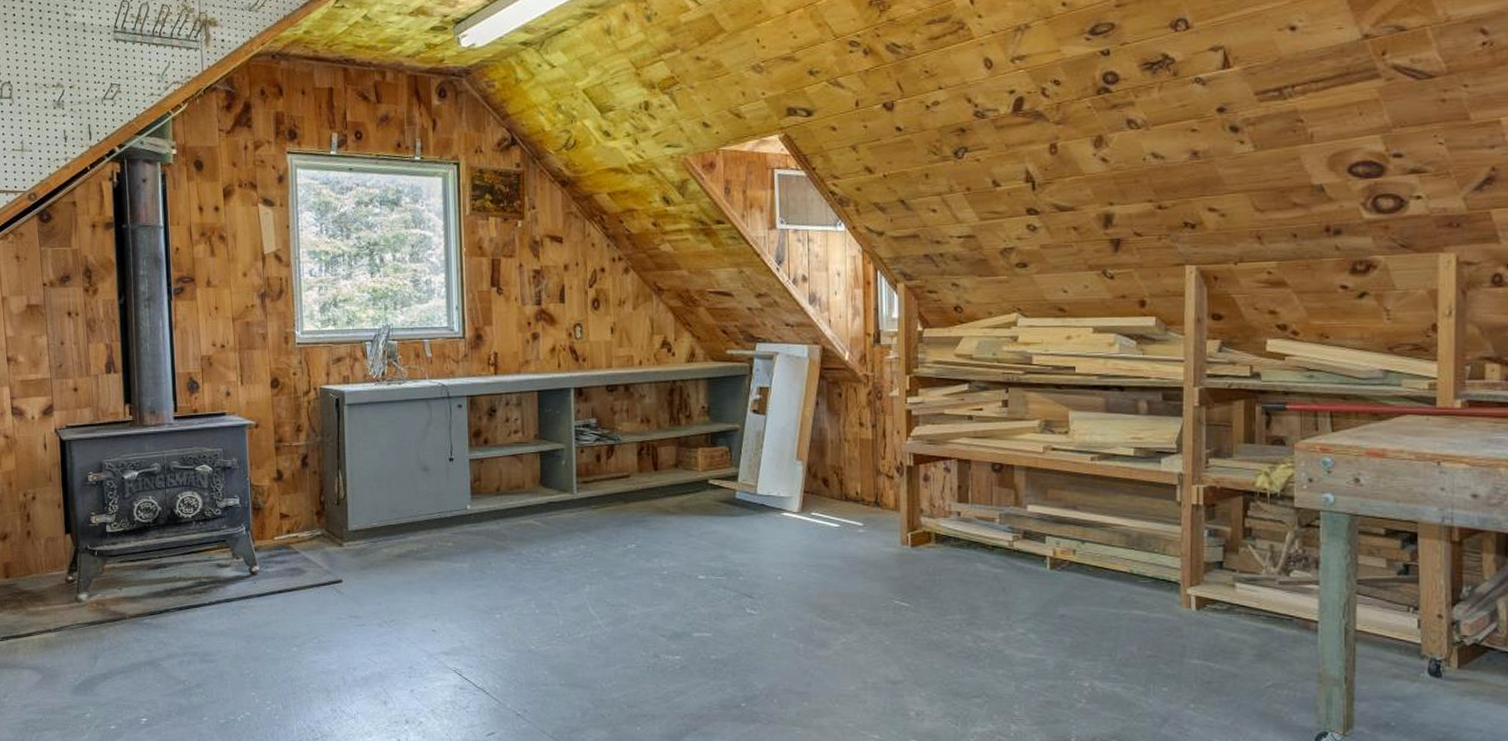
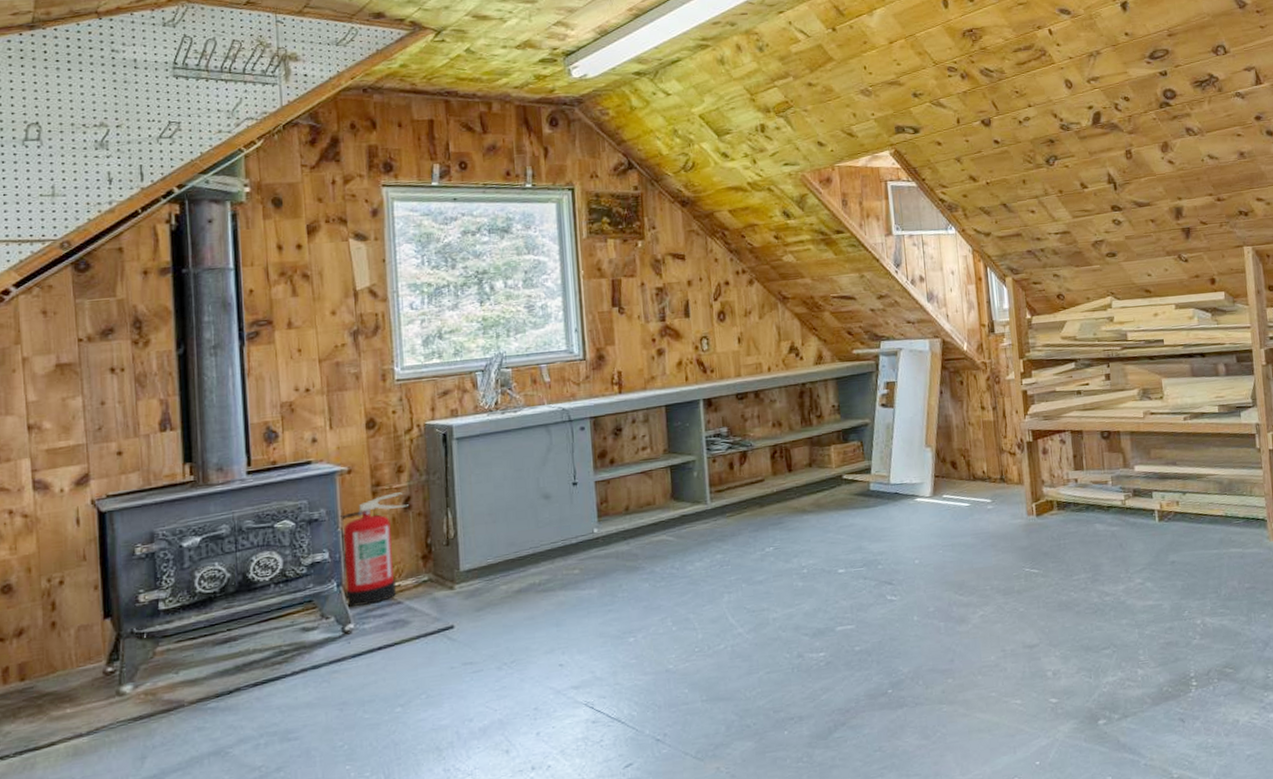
fire extinguisher: none [248,450,306,552] -> present [339,492,408,607]

